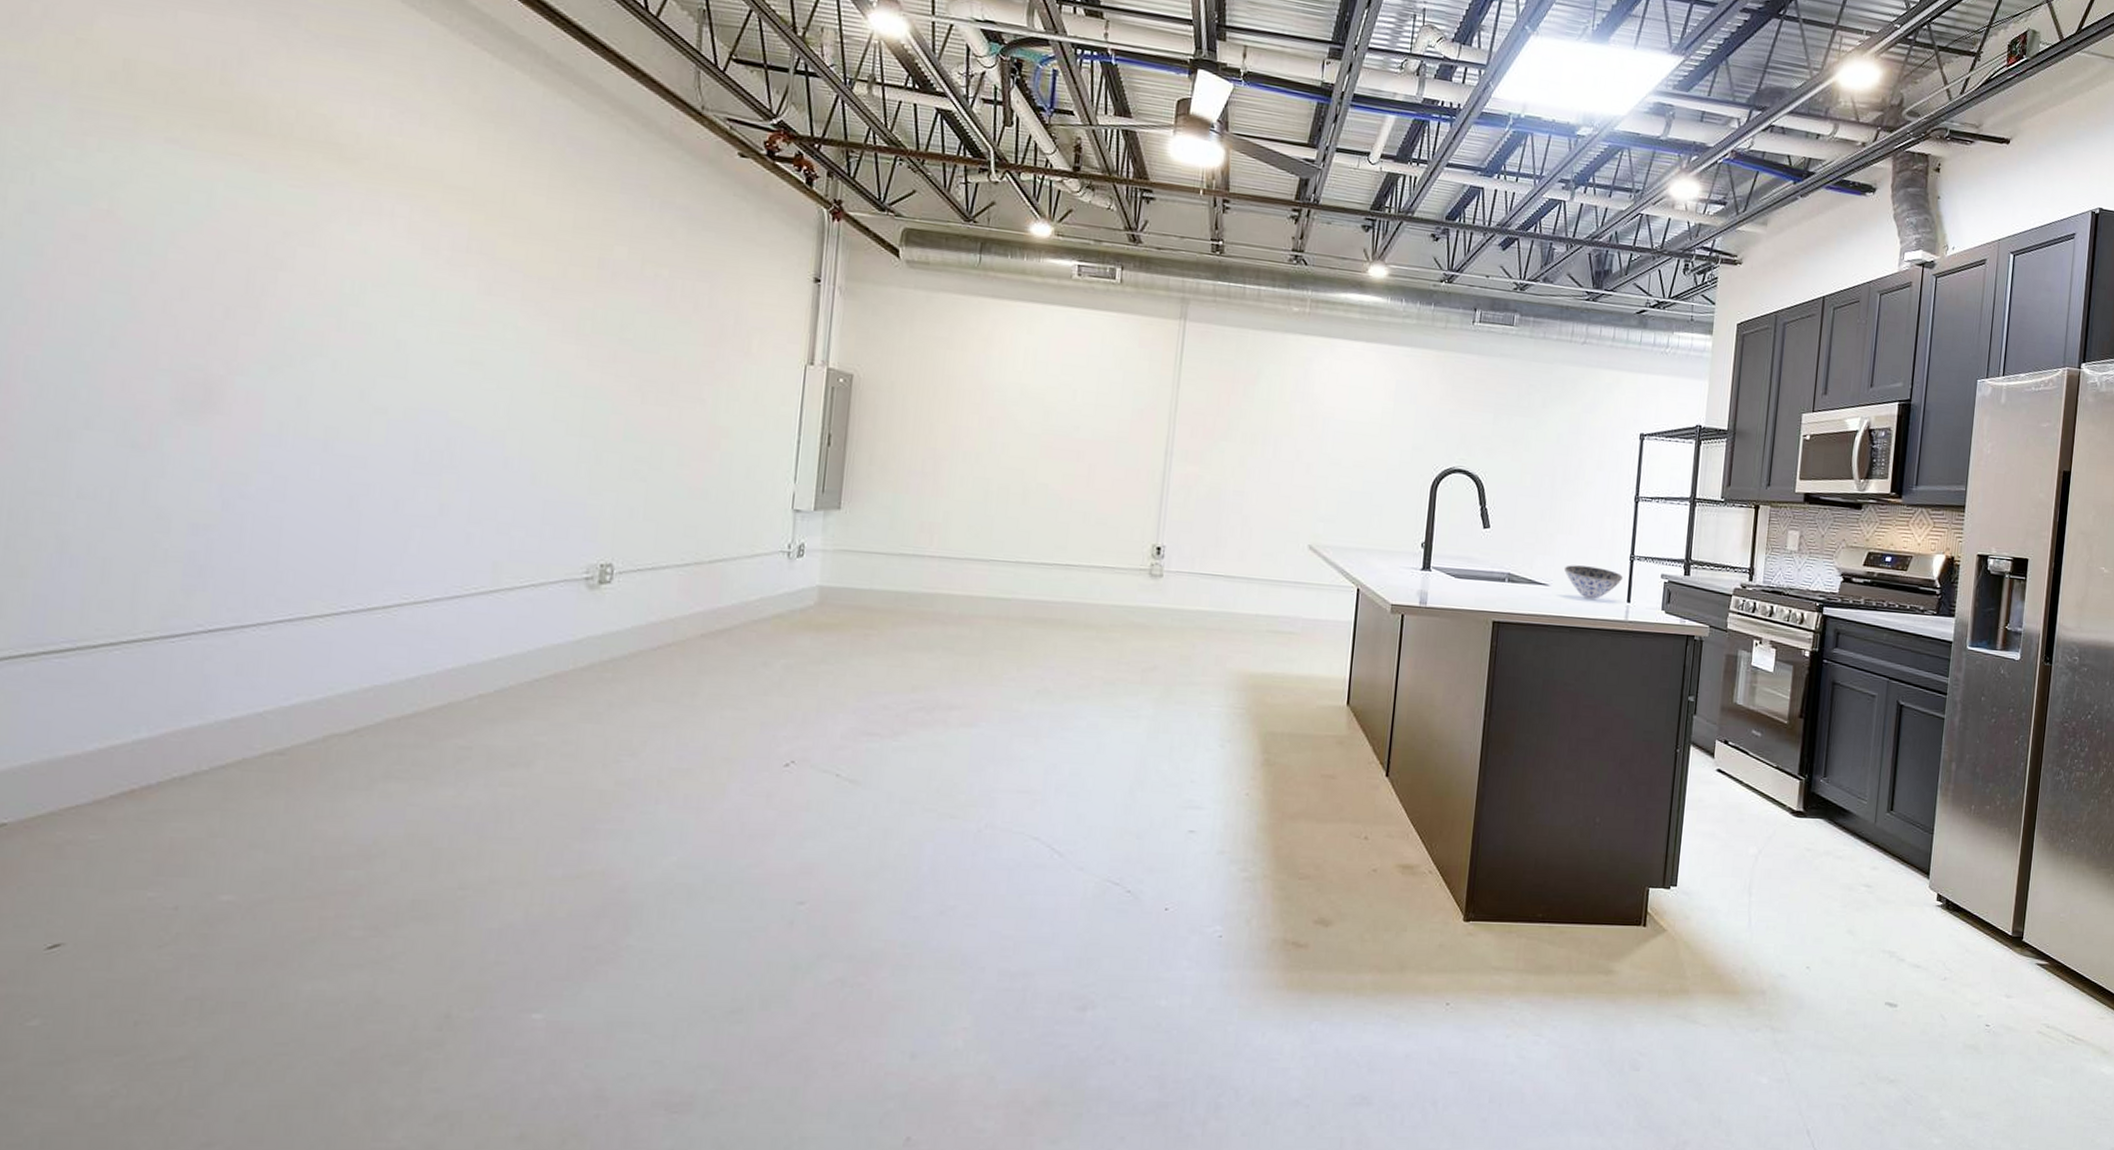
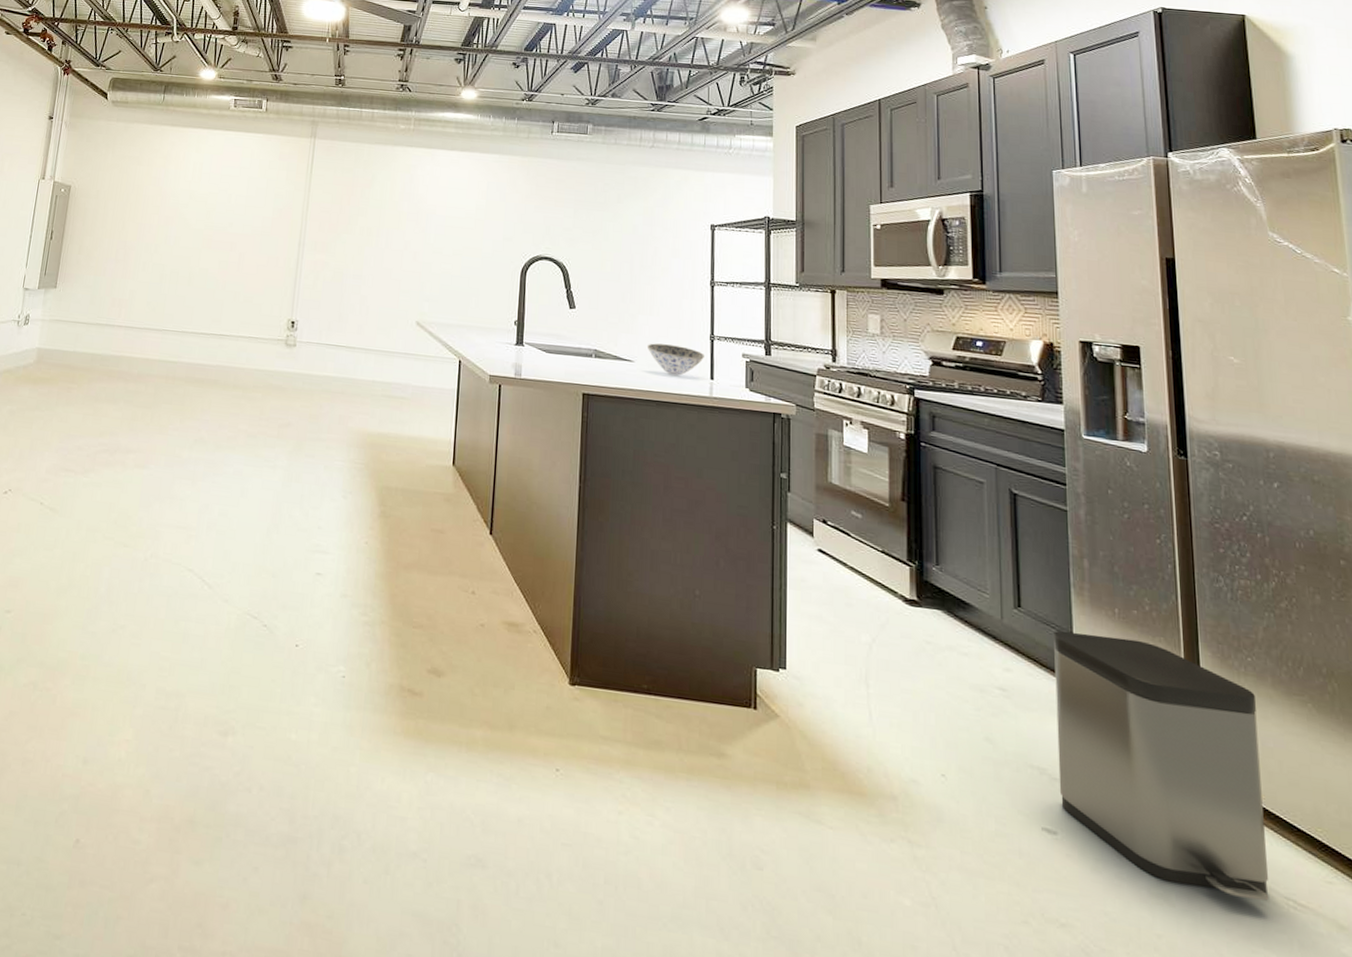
pedal bin: none [1904,829,2072,1039] -> present [1052,631,1269,901]

